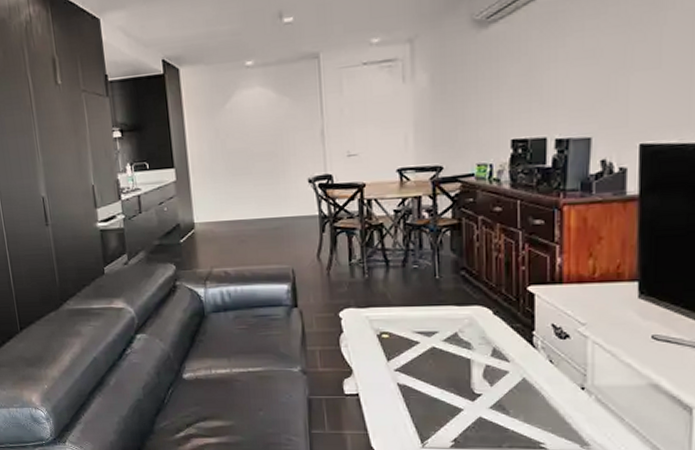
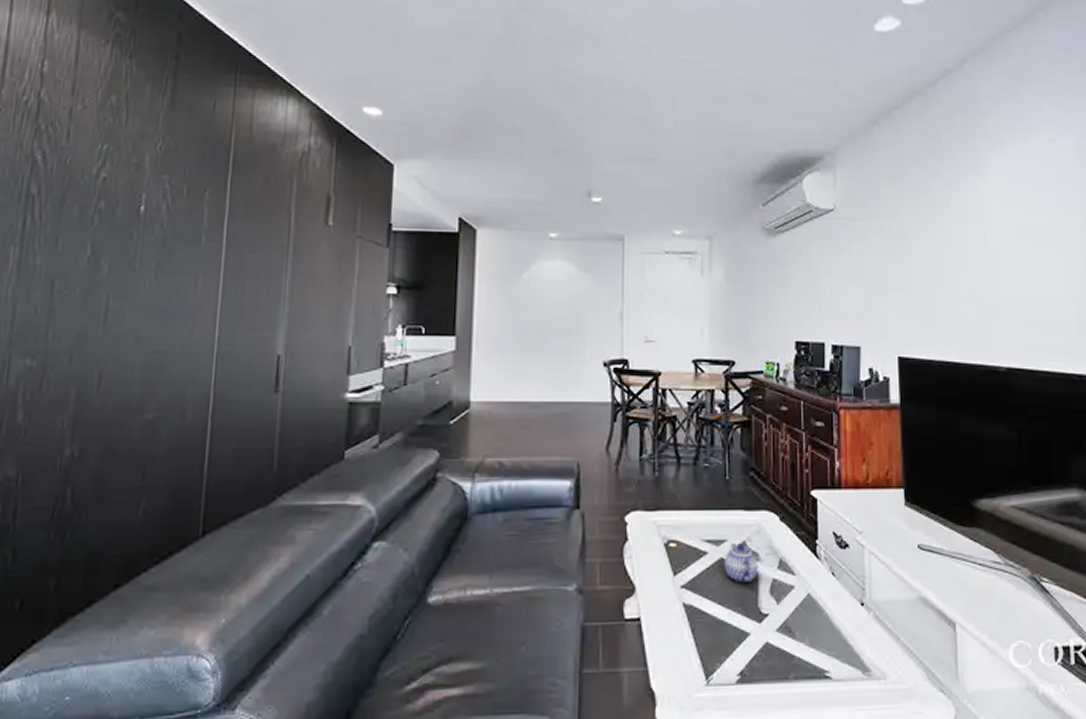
teapot: none [436,334,470,368] -> present [725,543,758,584]

